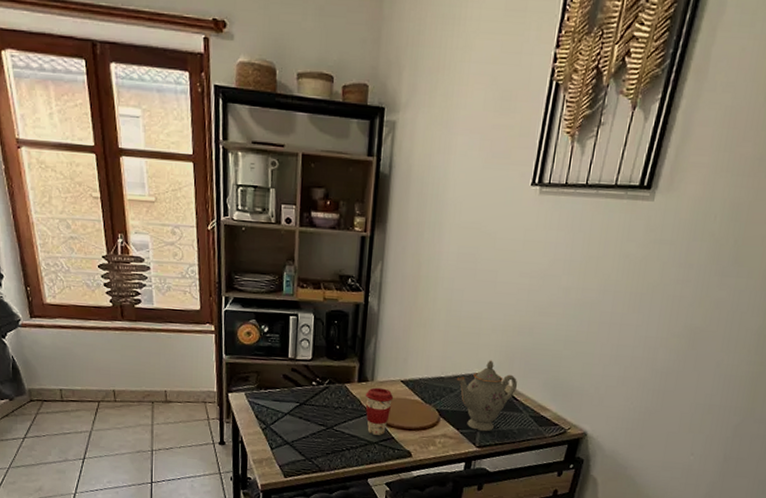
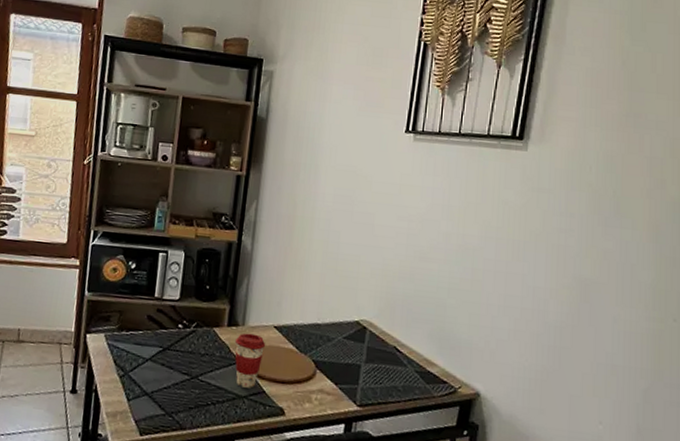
teapot: present [456,360,518,432] -> none [334,306,401,388]

